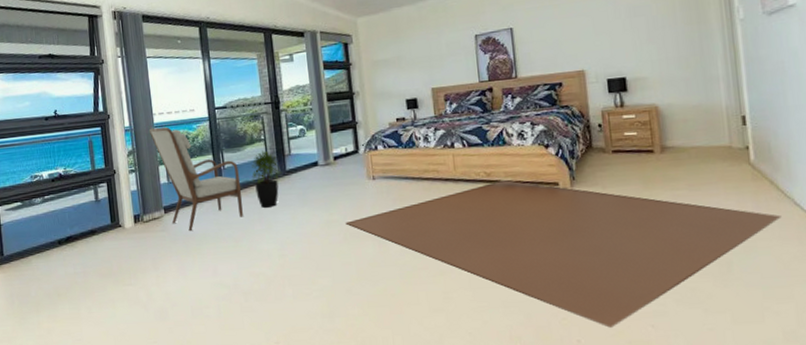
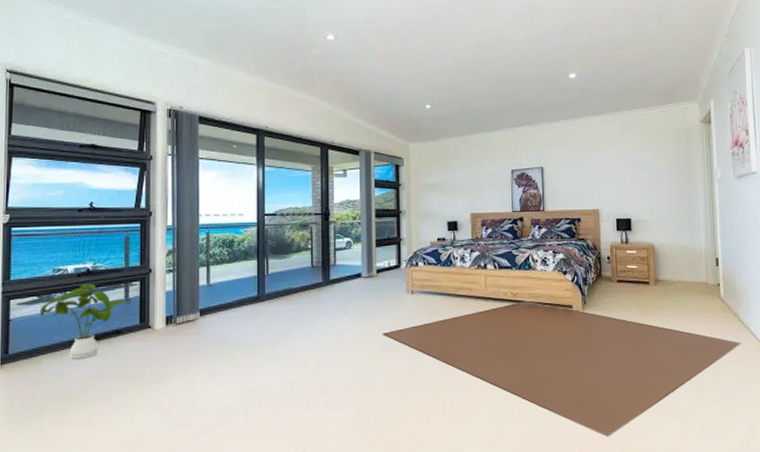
house plant: none [24,187,101,258] -> present [39,283,131,359]
armchair: present [149,126,243,231] -> none [194,228,283,335]
potted plant: present [252,150,282,208] -> none [295,259,326,315]

